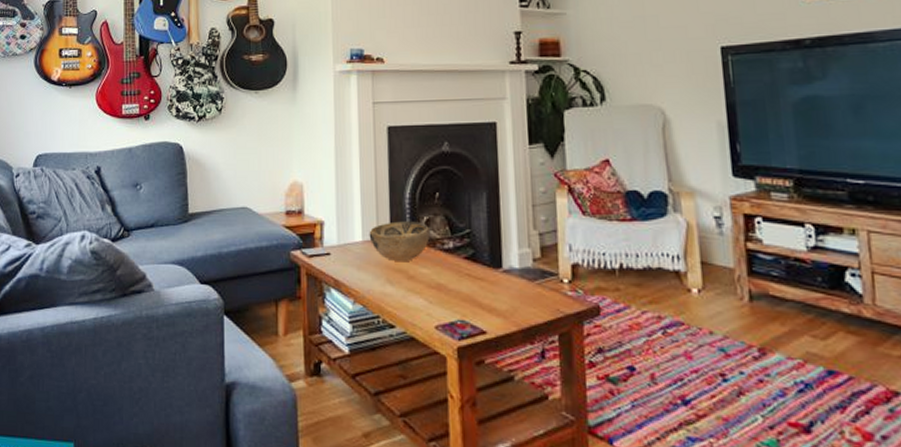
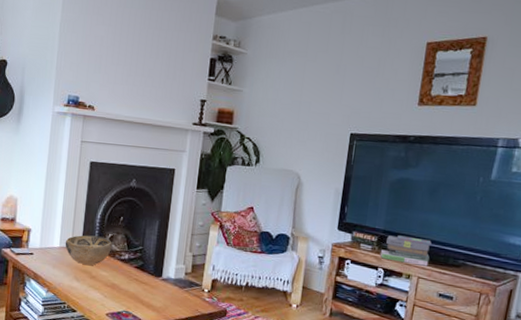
books: none [801,174,878,214] -> present [380,235,432,266]

